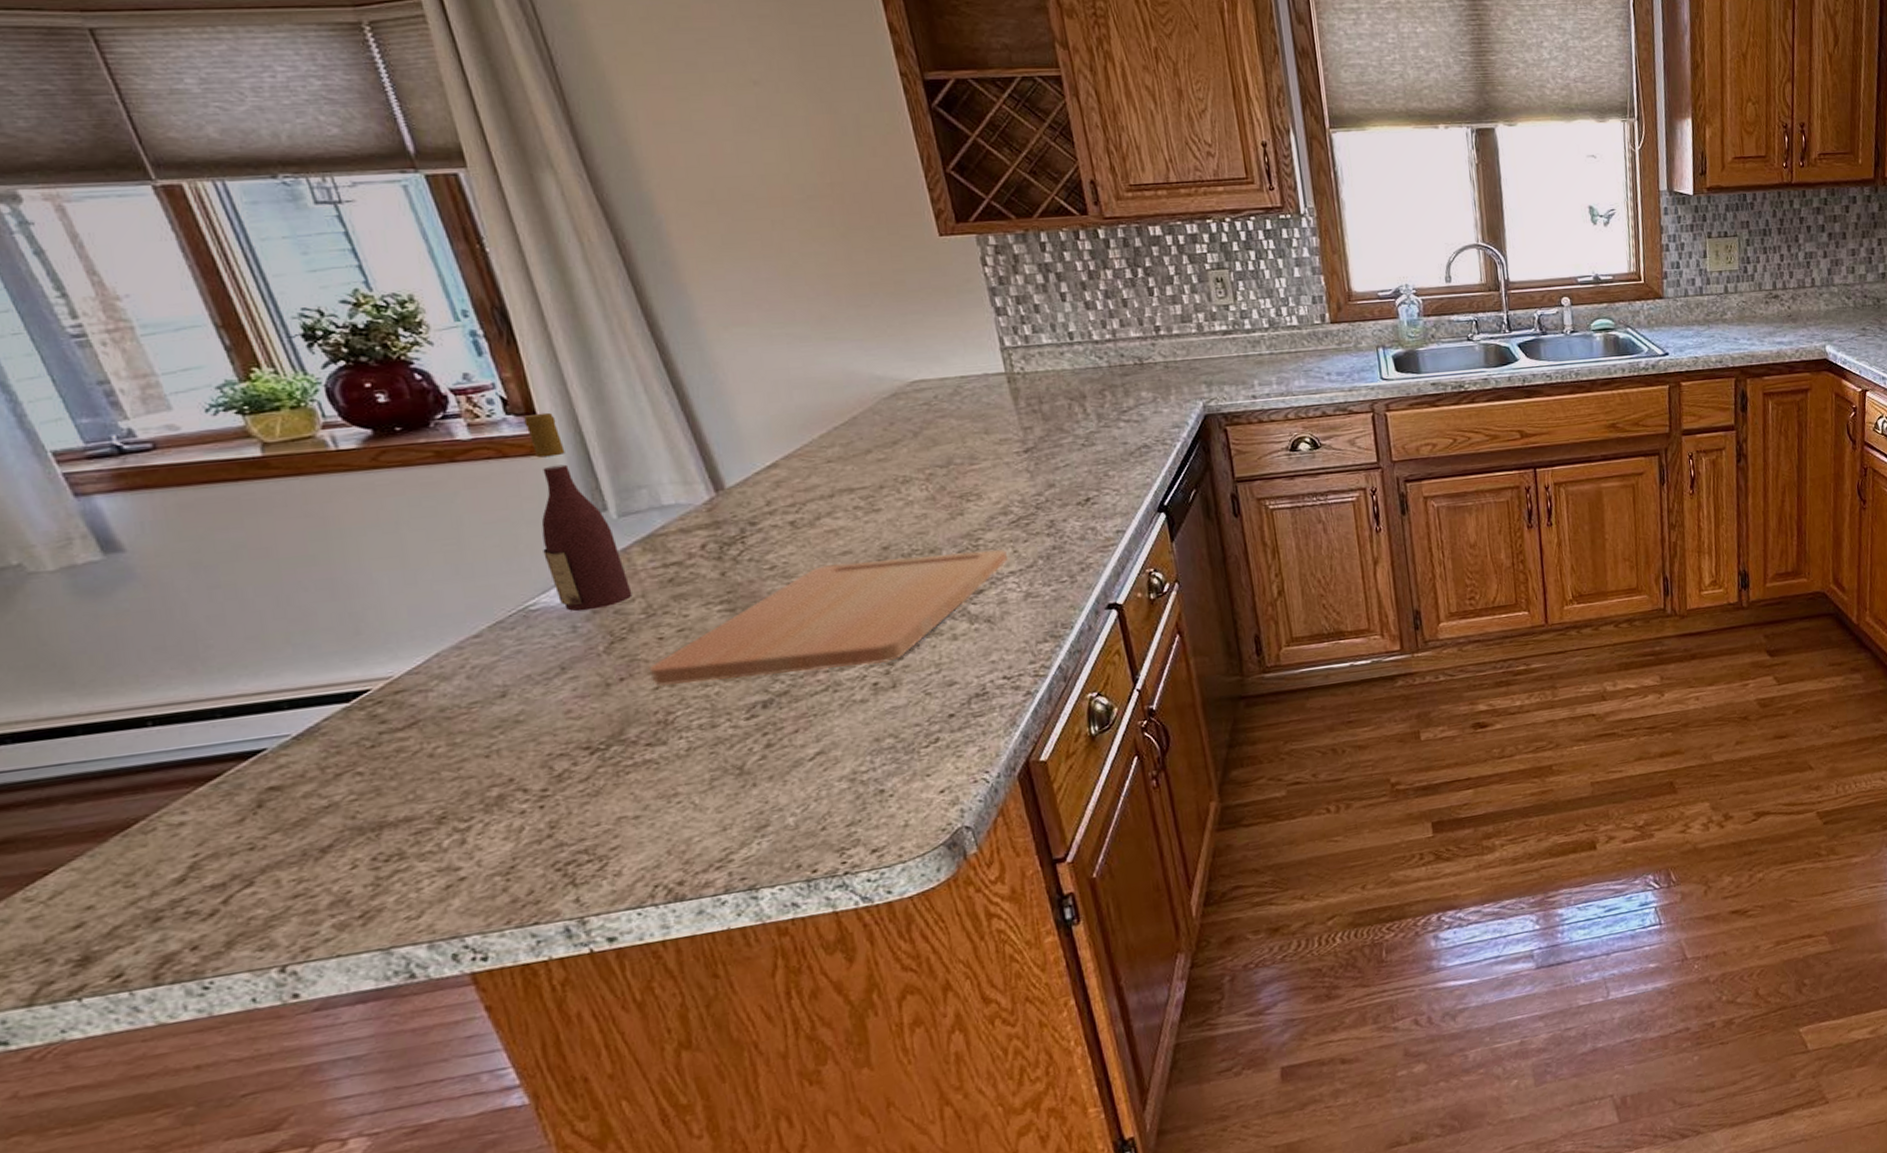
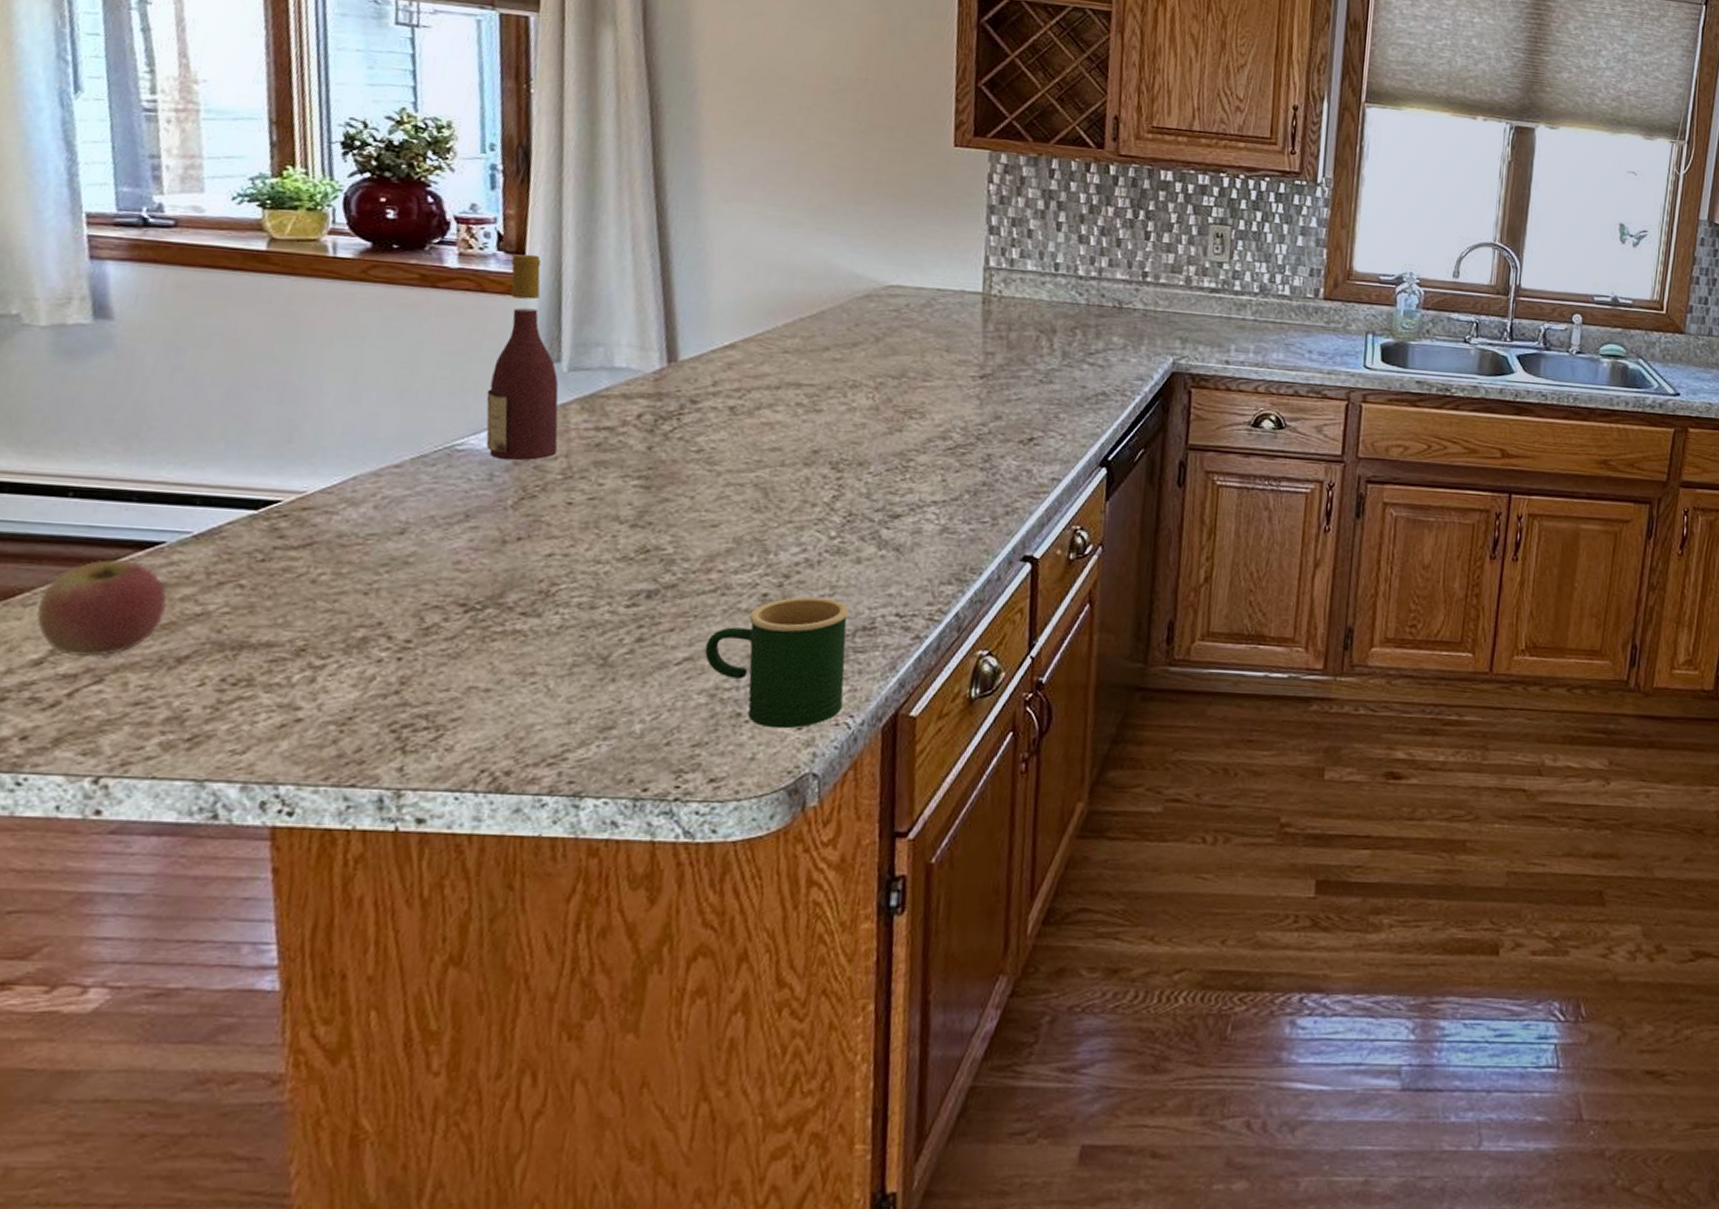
apple: none [158,773,293,869] -> present [36,559,167,657]
cutting board: present [649,550,1007,687] -> none [548,457,935,575]
mug: none [832,675,977,797] -> present [704,596,849,729]

